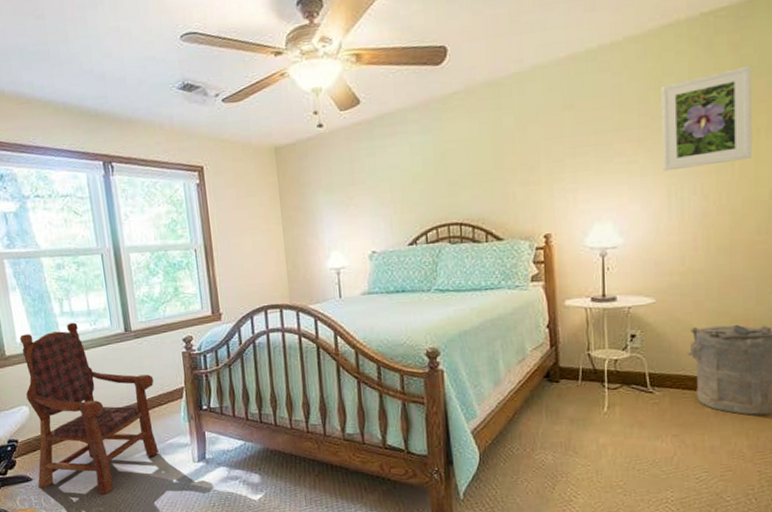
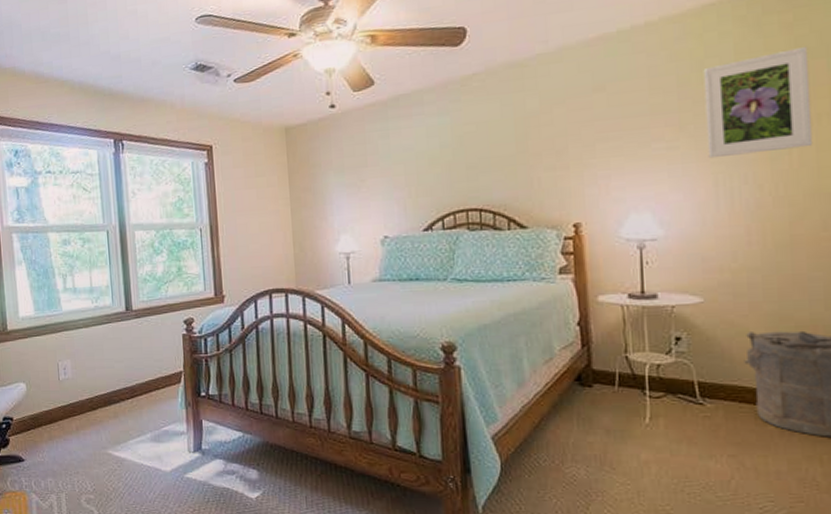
armchair: present [19,322,159,495] -> none [22,299,153,482]

